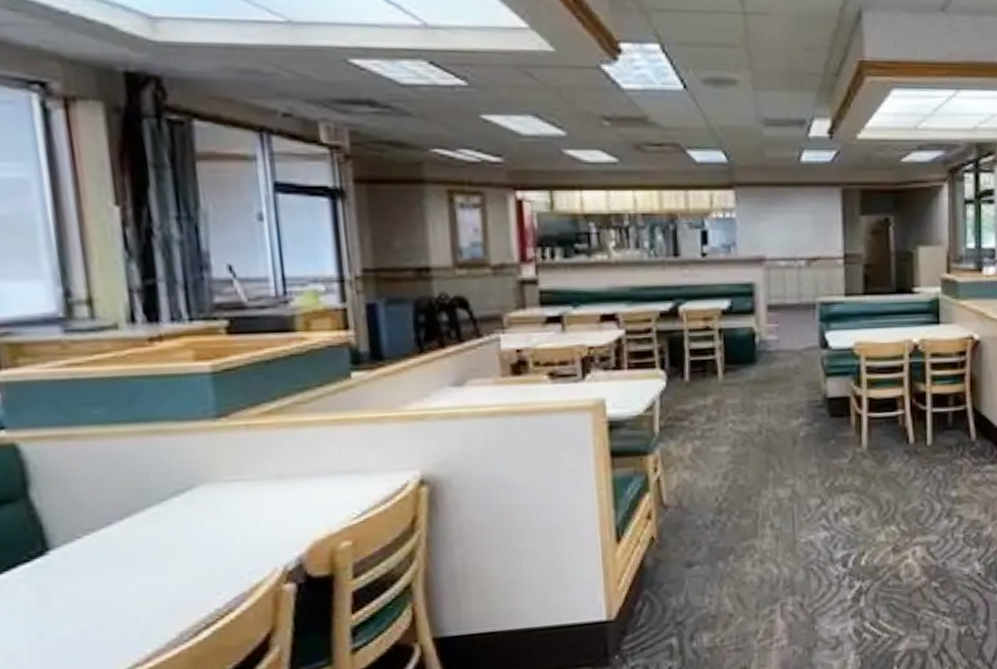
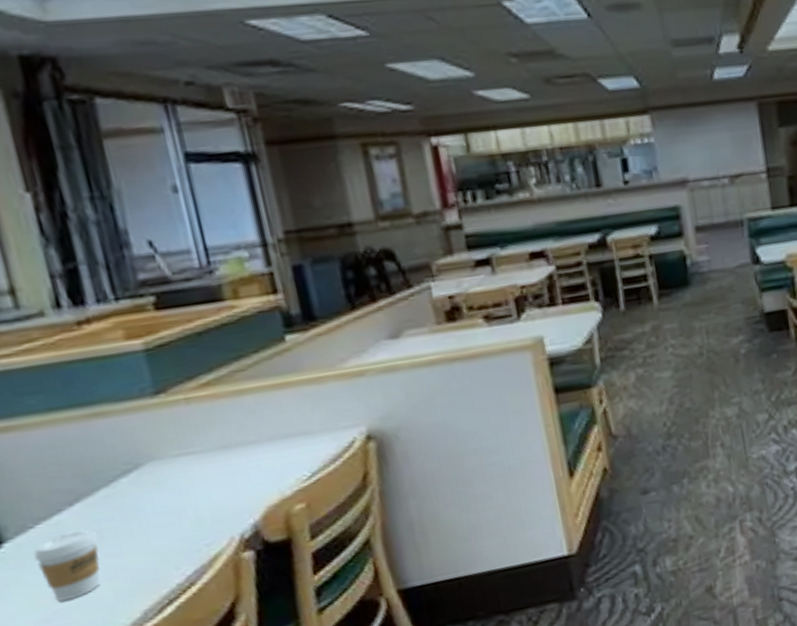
coffee cup: none [78,543,143,614] -> present [33,529,100,602]

